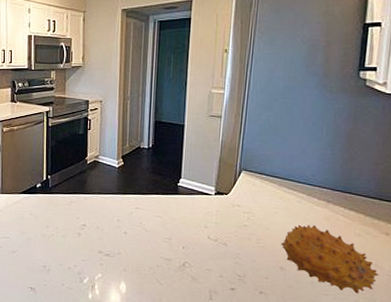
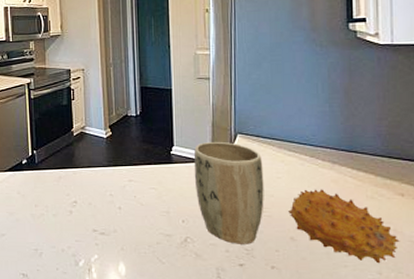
plant pot: none [197,176,263,271] -> present [193,141,264,244]

